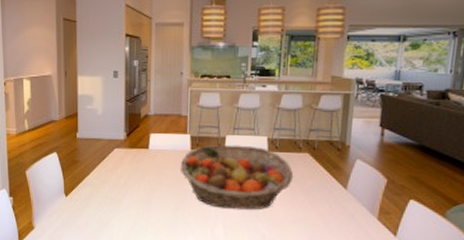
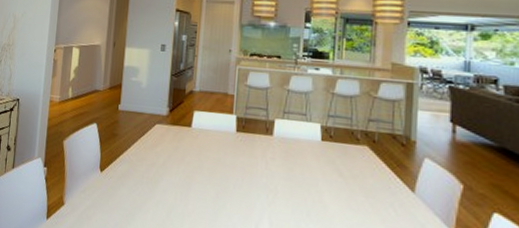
fruit basket: present [180,144,294,210] -> none [223,128,351,207]

